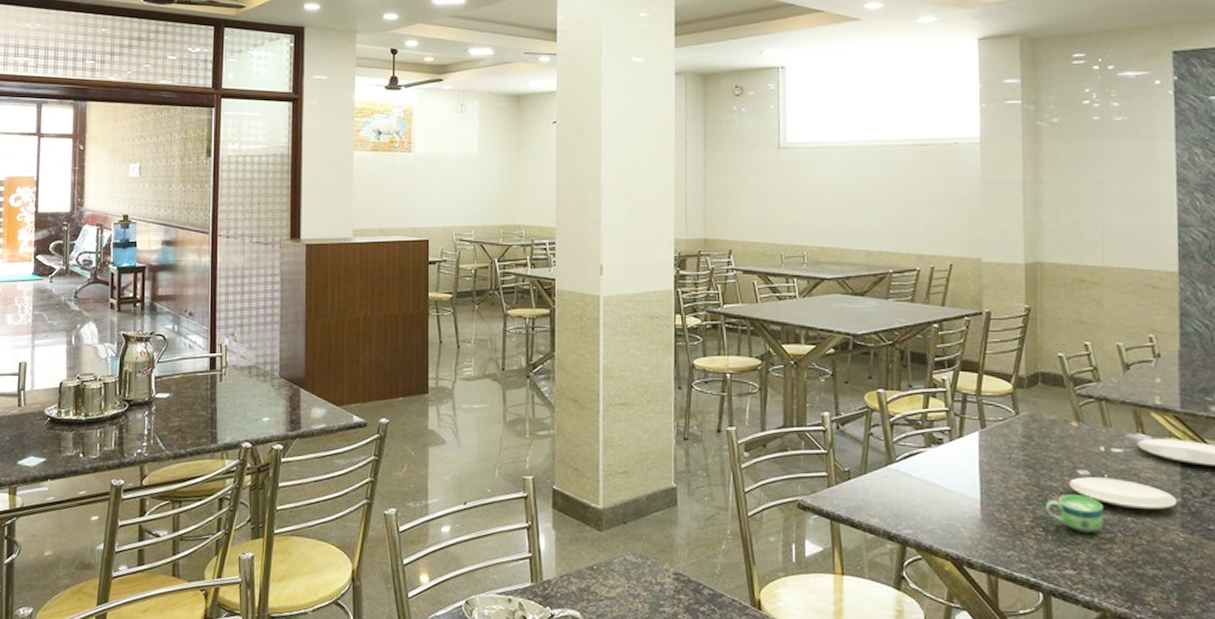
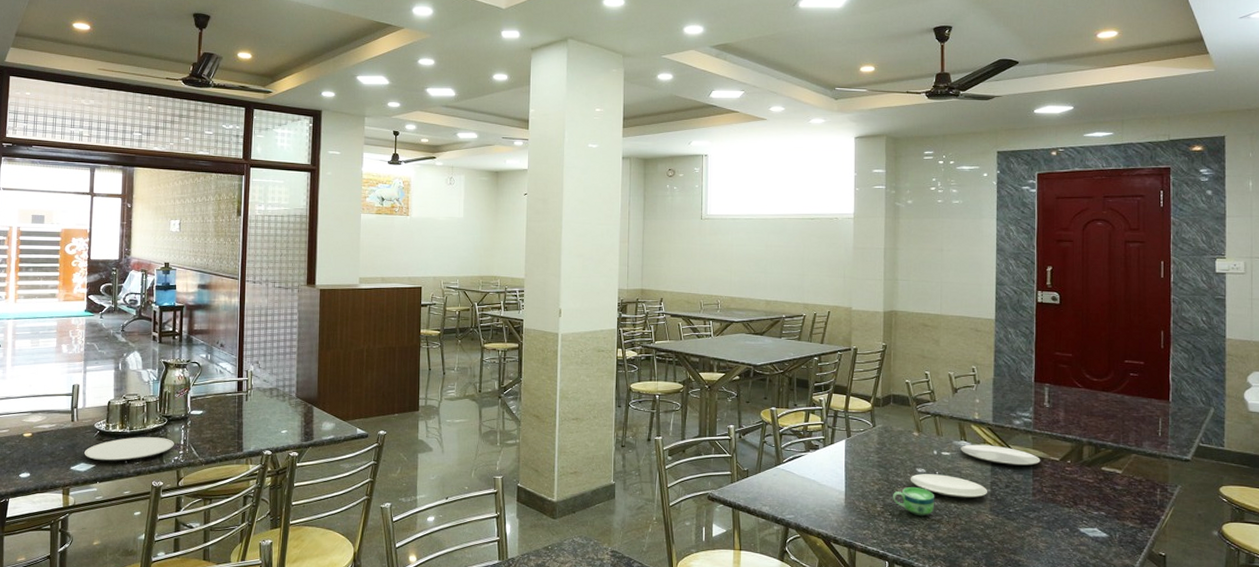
plate: none [33,425,136,454] -> present [84,437,174,461]

